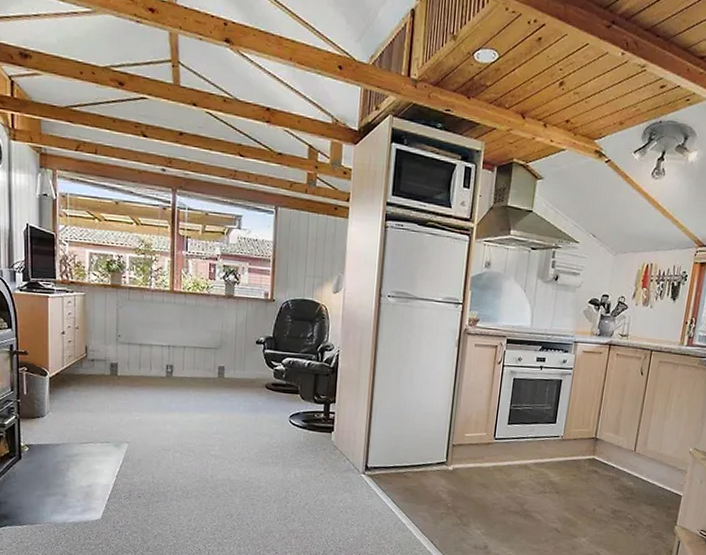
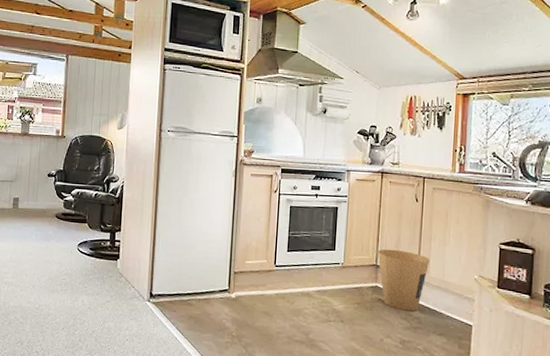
trash can: none [597,422,649,483] -> present [377,249,431,312]

